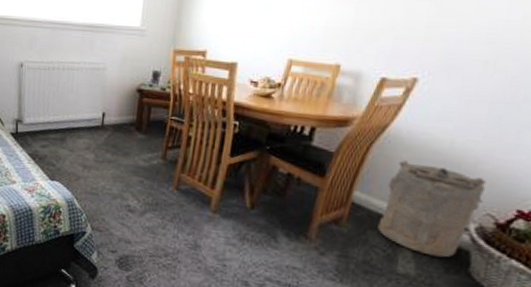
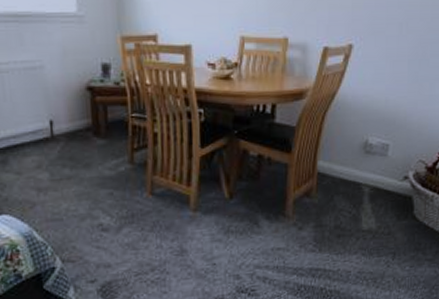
laundry hamper: present [377,160,486,258] -> none [342,124,416,208]

